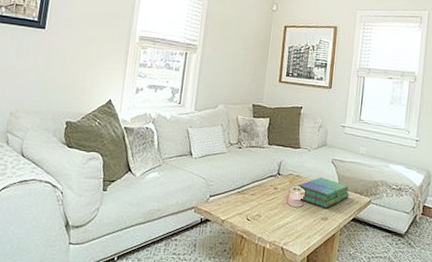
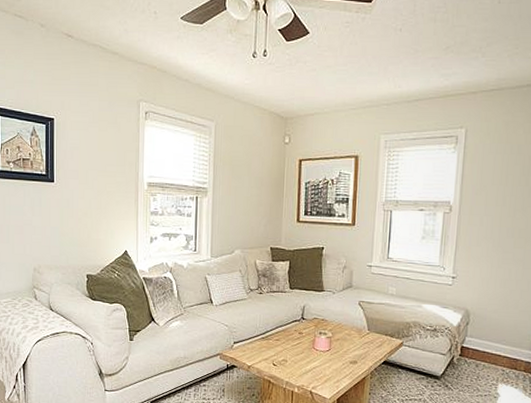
stack of books: present [298,177,349,208] -> none [324,320,379,352]

